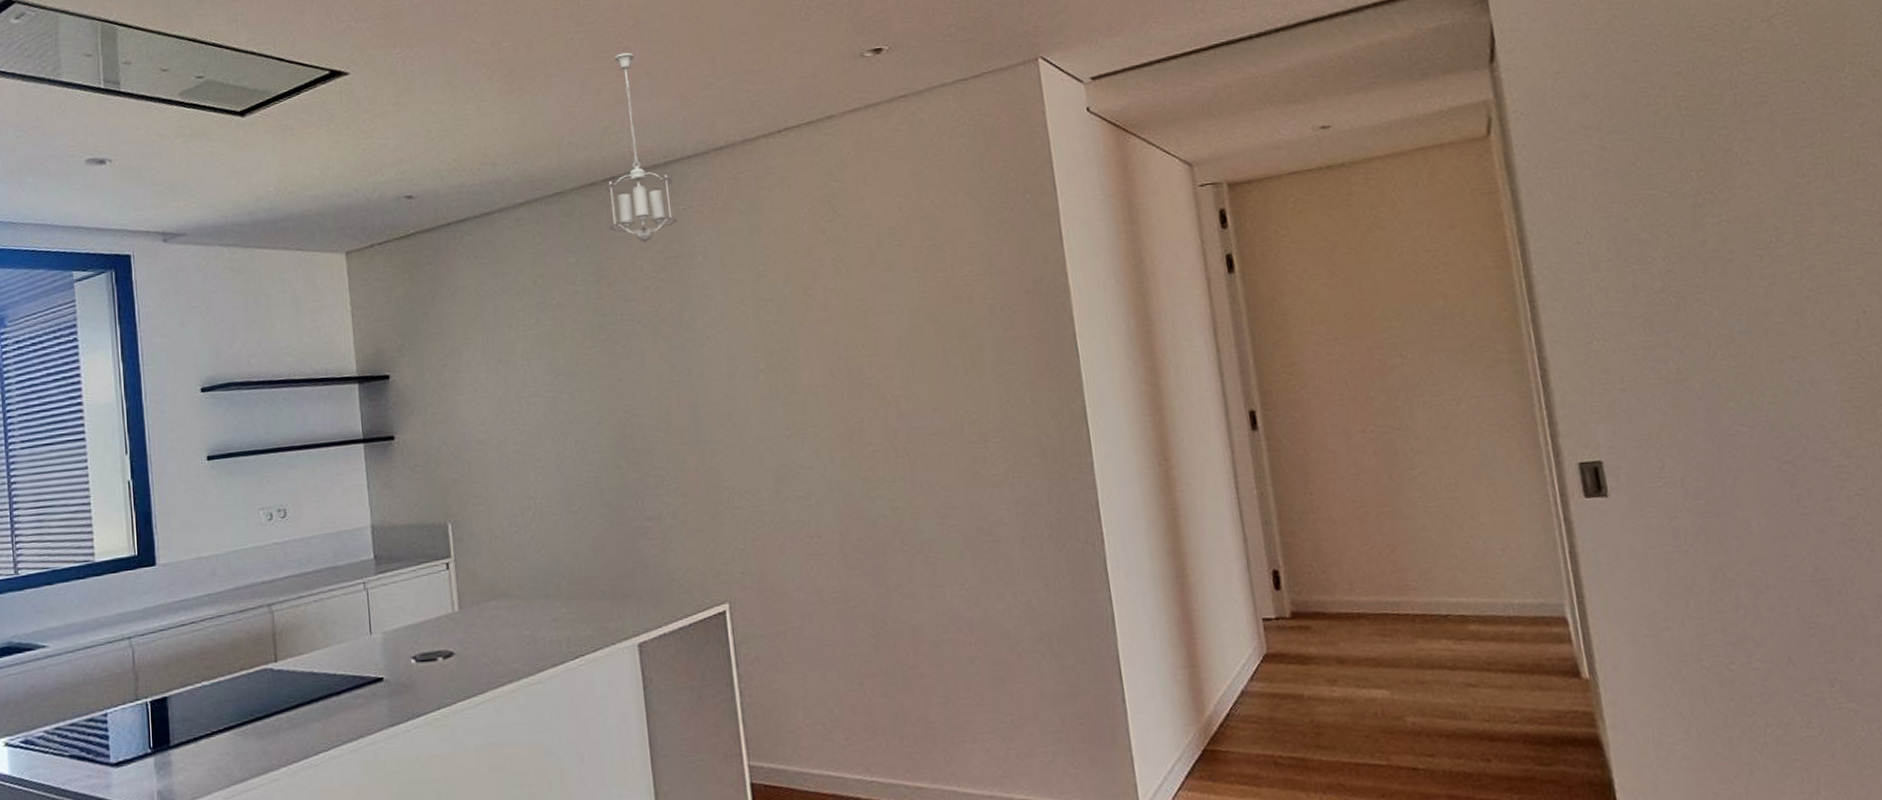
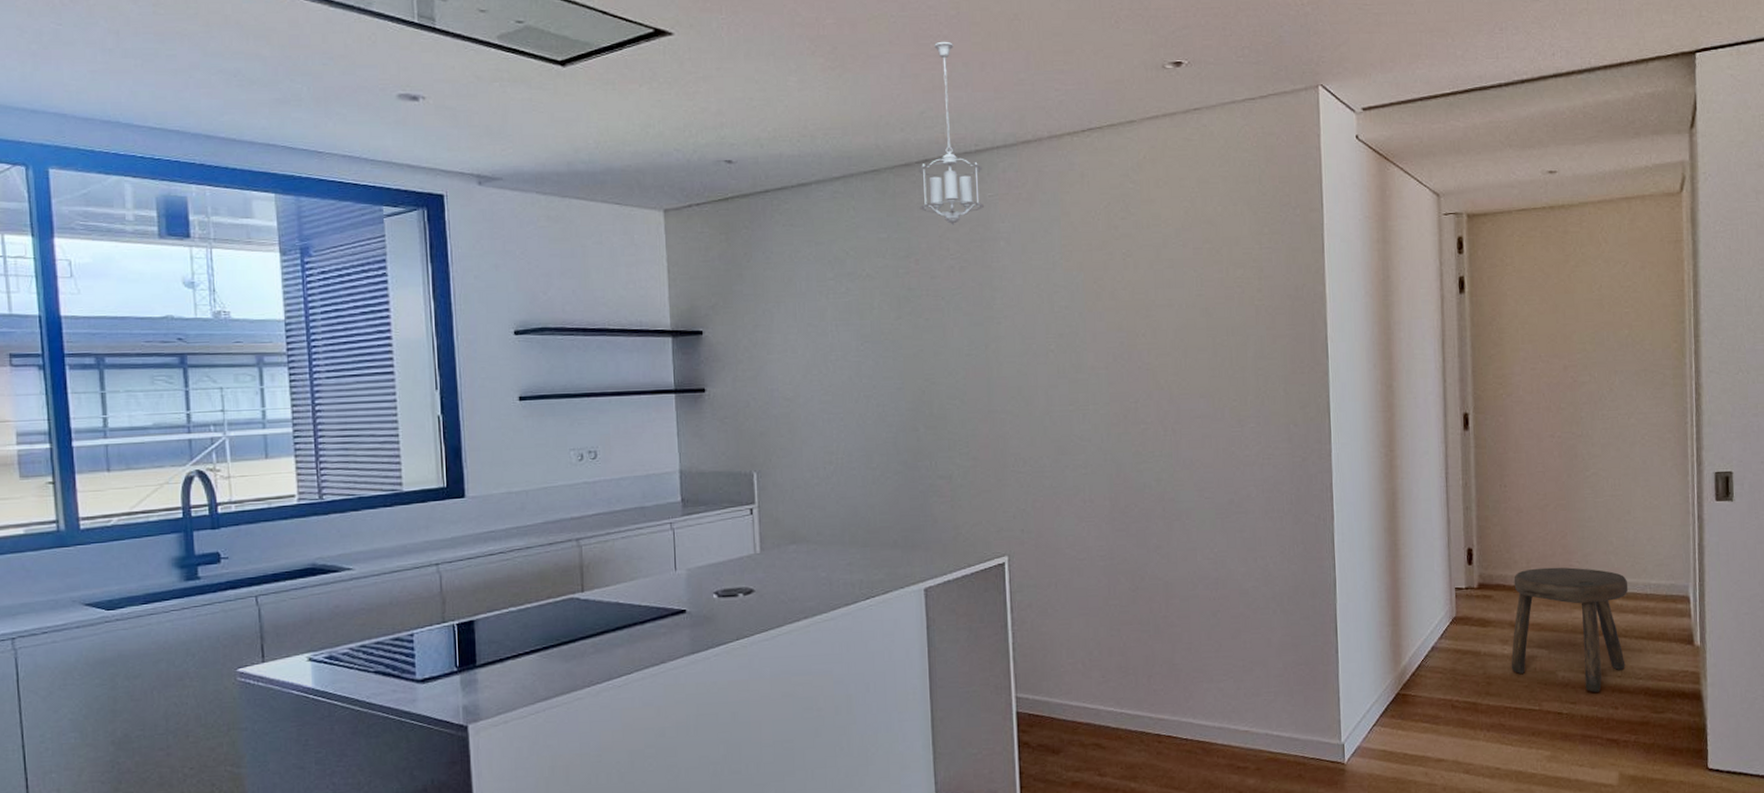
stool: none [1335,587,1494,742] -> present [1511,567,1629,693]

